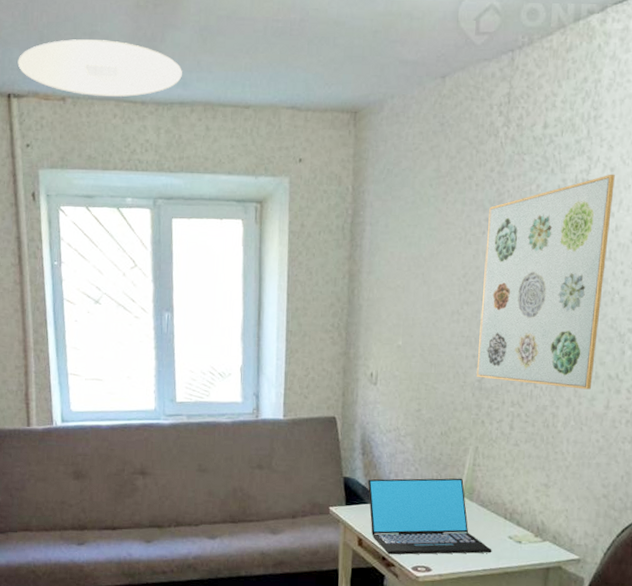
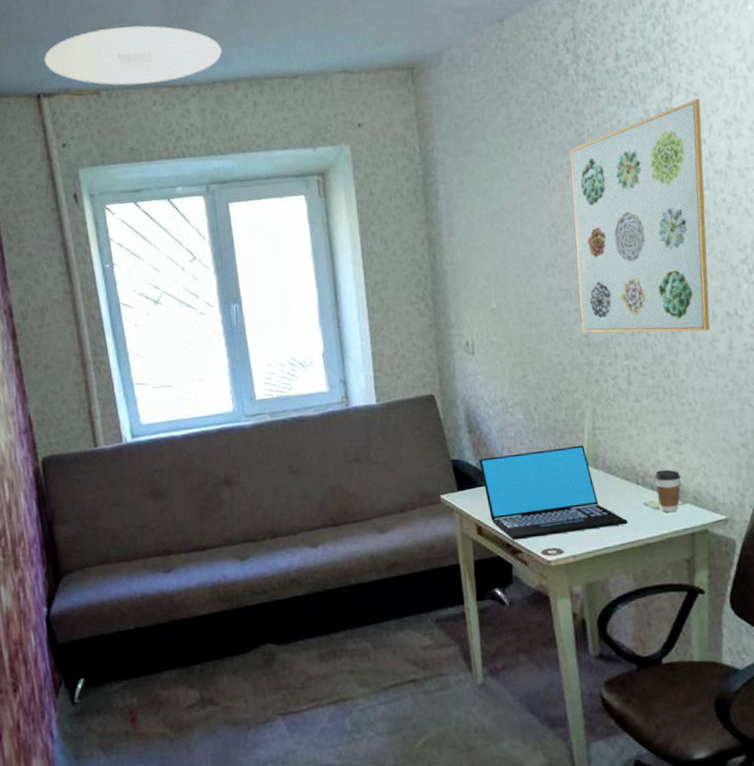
coffee cup: none [521,509,545,548] -> present [654,469,682,513]

